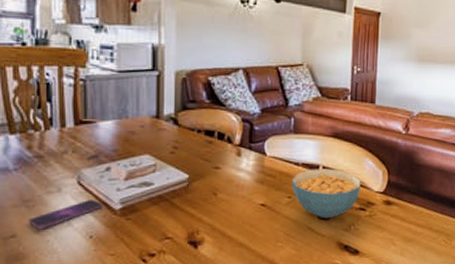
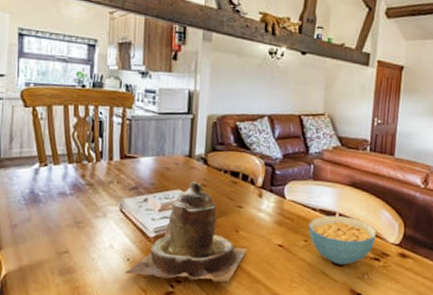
smartphone: present [28,199,103,230] -> none [79,225,140,249]
teapot: none [87,144,228,254] -> present [124,181,248,283]

